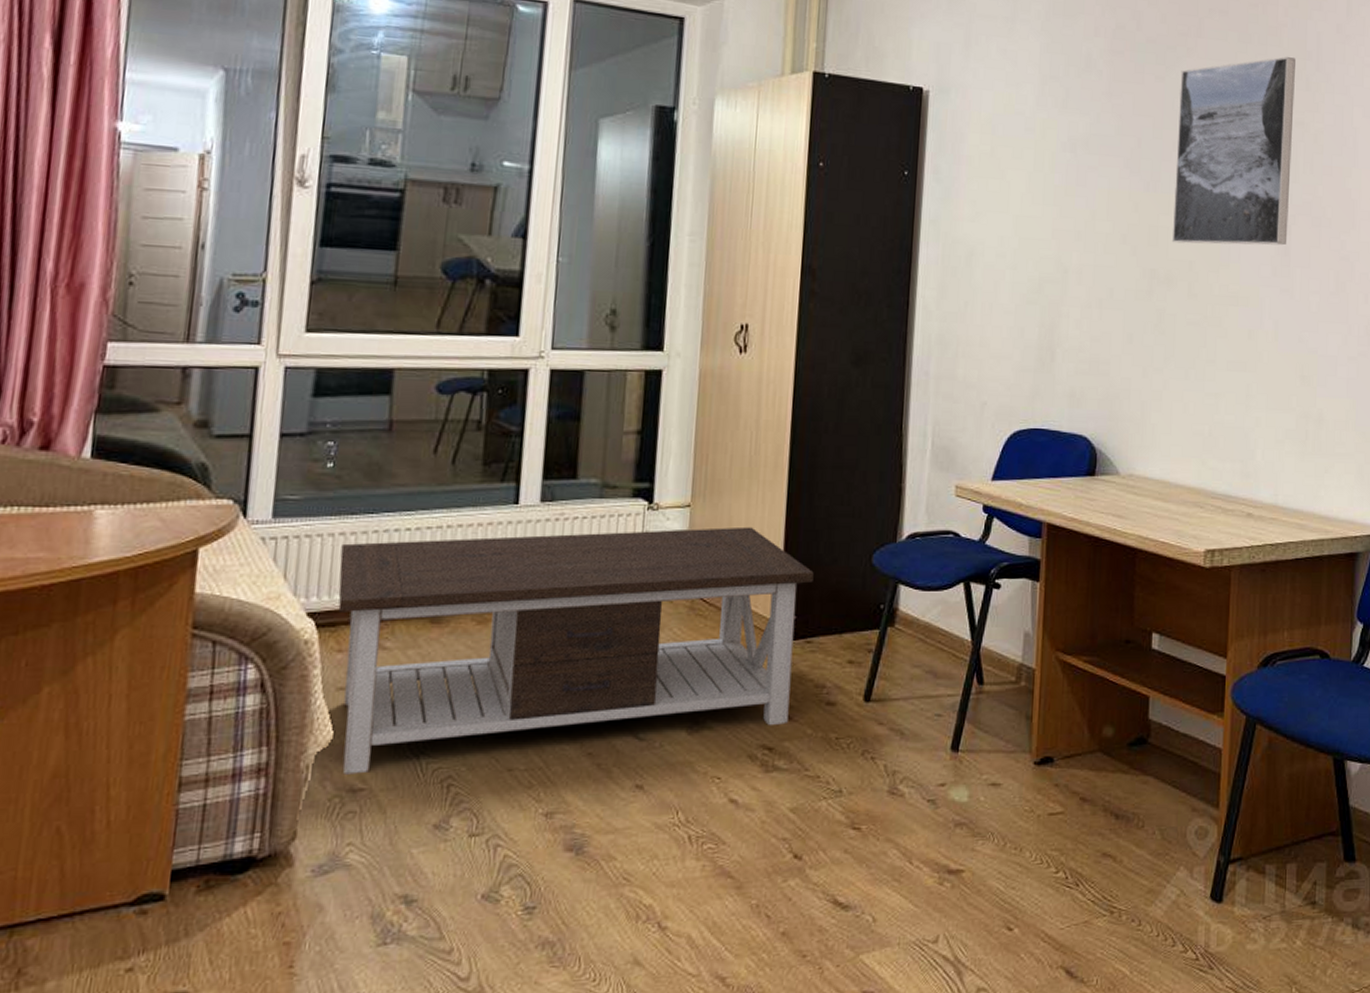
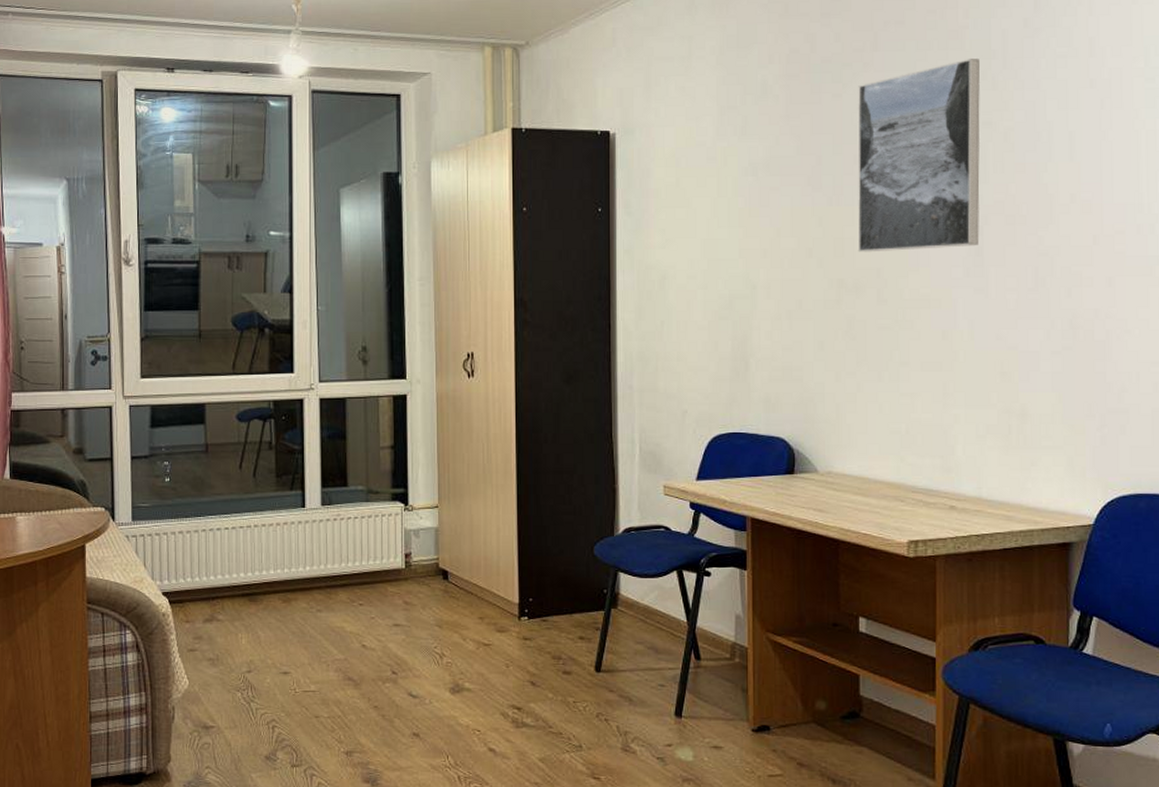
coffee table: present [338,526,814,775] -> none [181,523,544,715]

